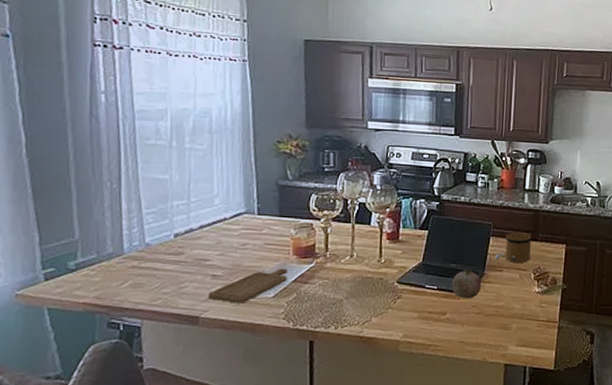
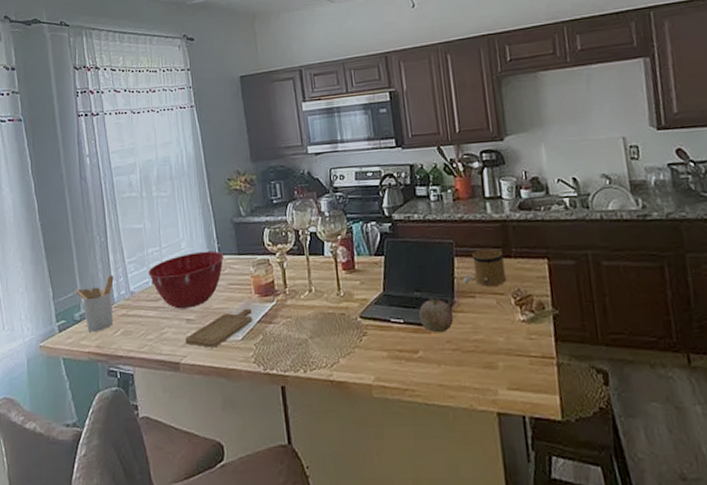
utensil holder: none [70,225,126,282] -> present [74,275,114,332]
mixing bowl: none [171,209,264,265] -> present [148,250,225,309]

